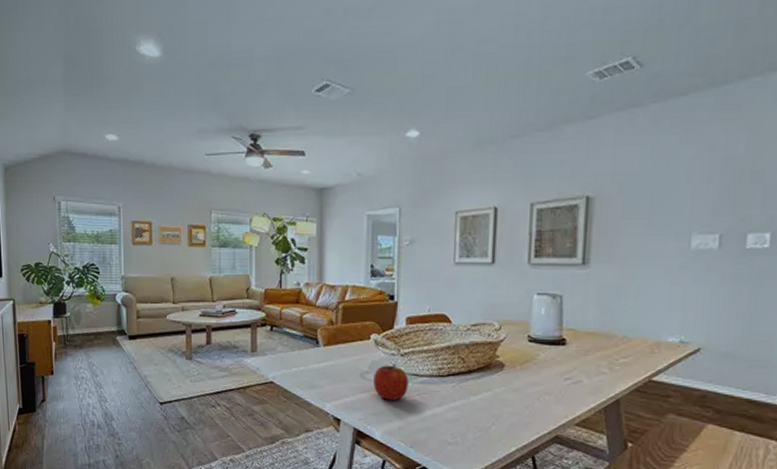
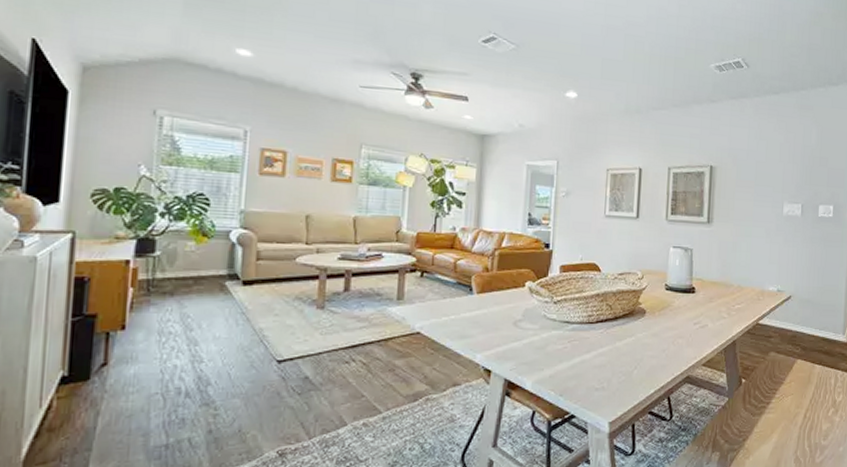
apple: present [373,364,409,400] -> none [526,311,561,348]

